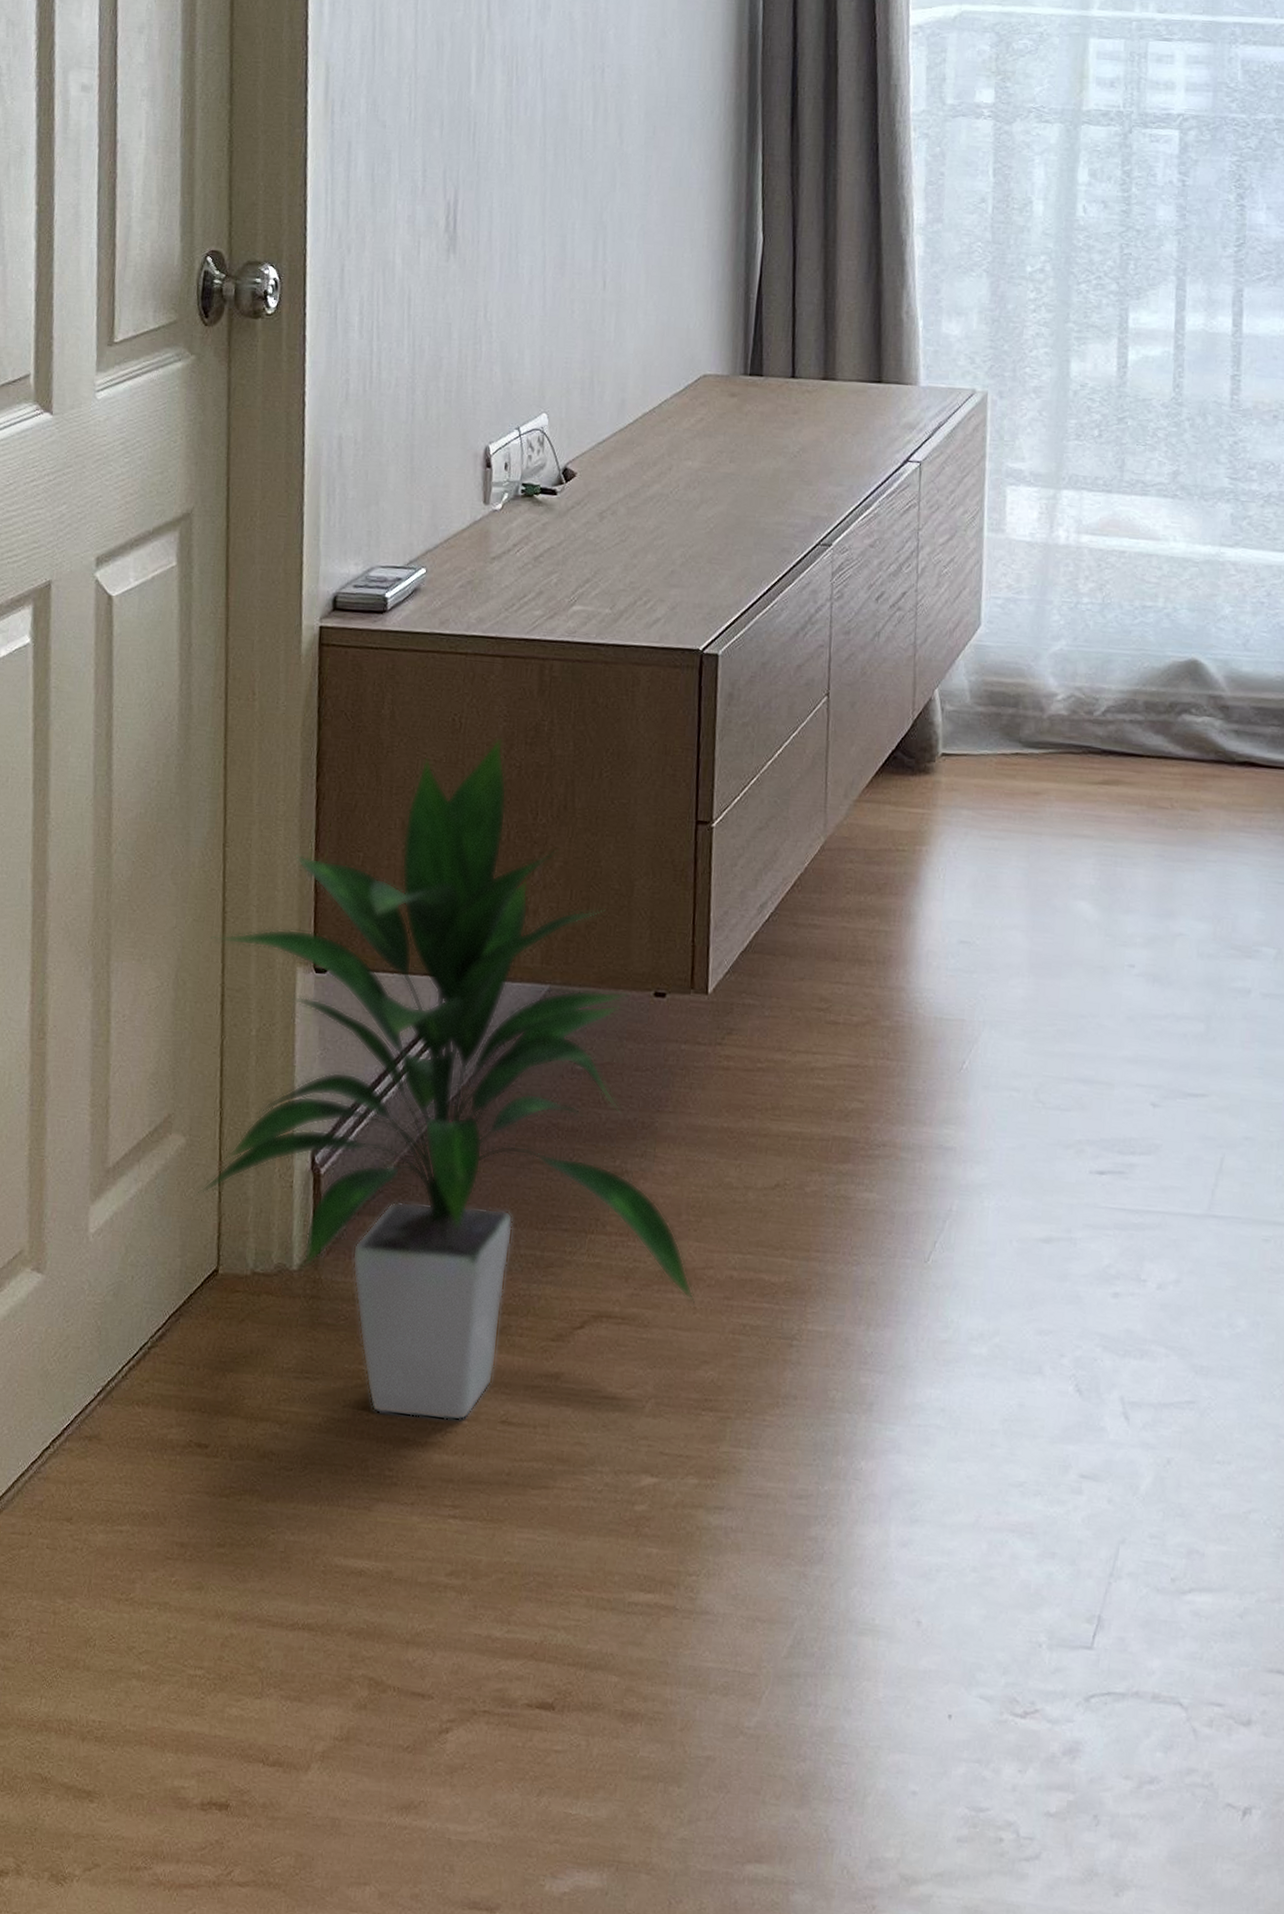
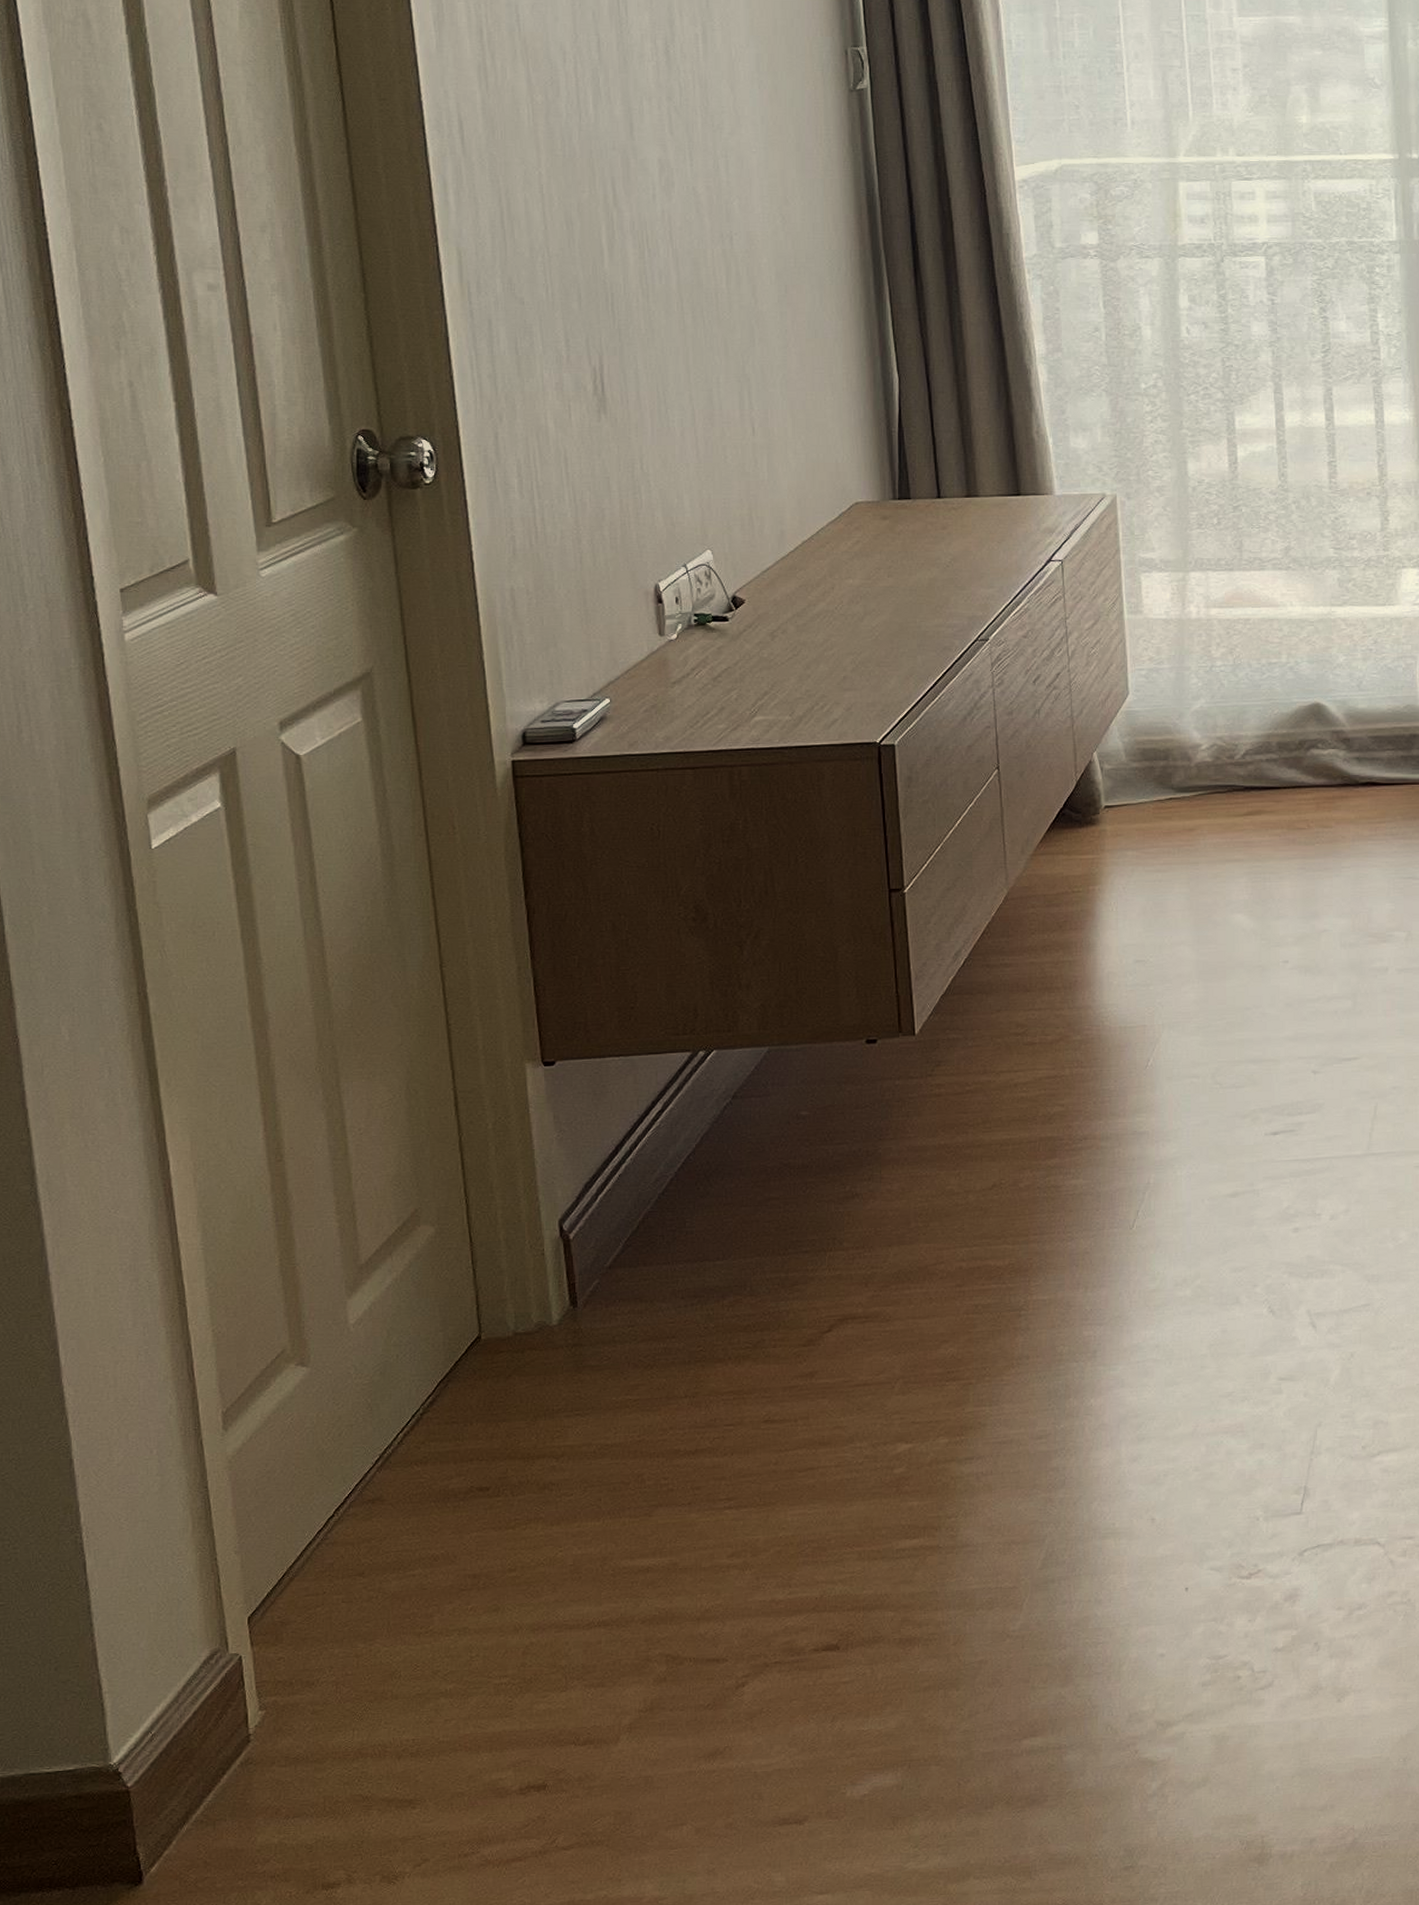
indoor plant: present [194,738,695,1422] -> none [437,840,930,1433]

